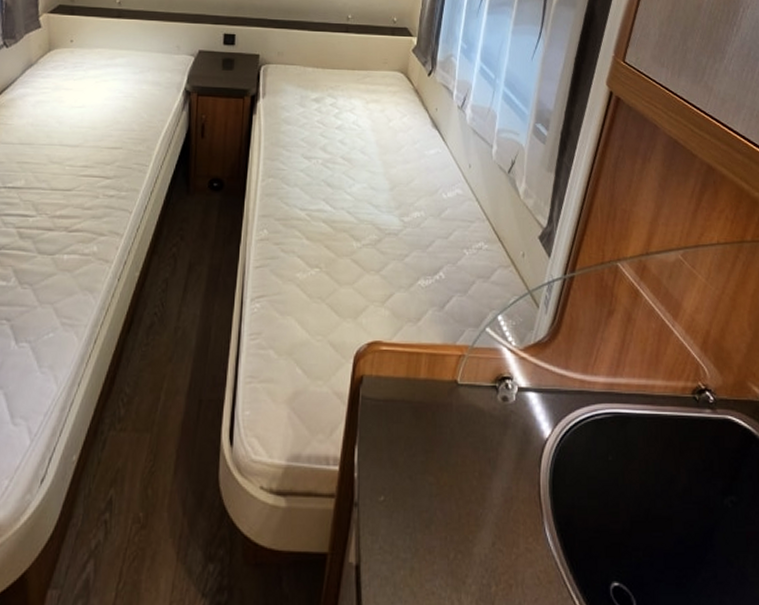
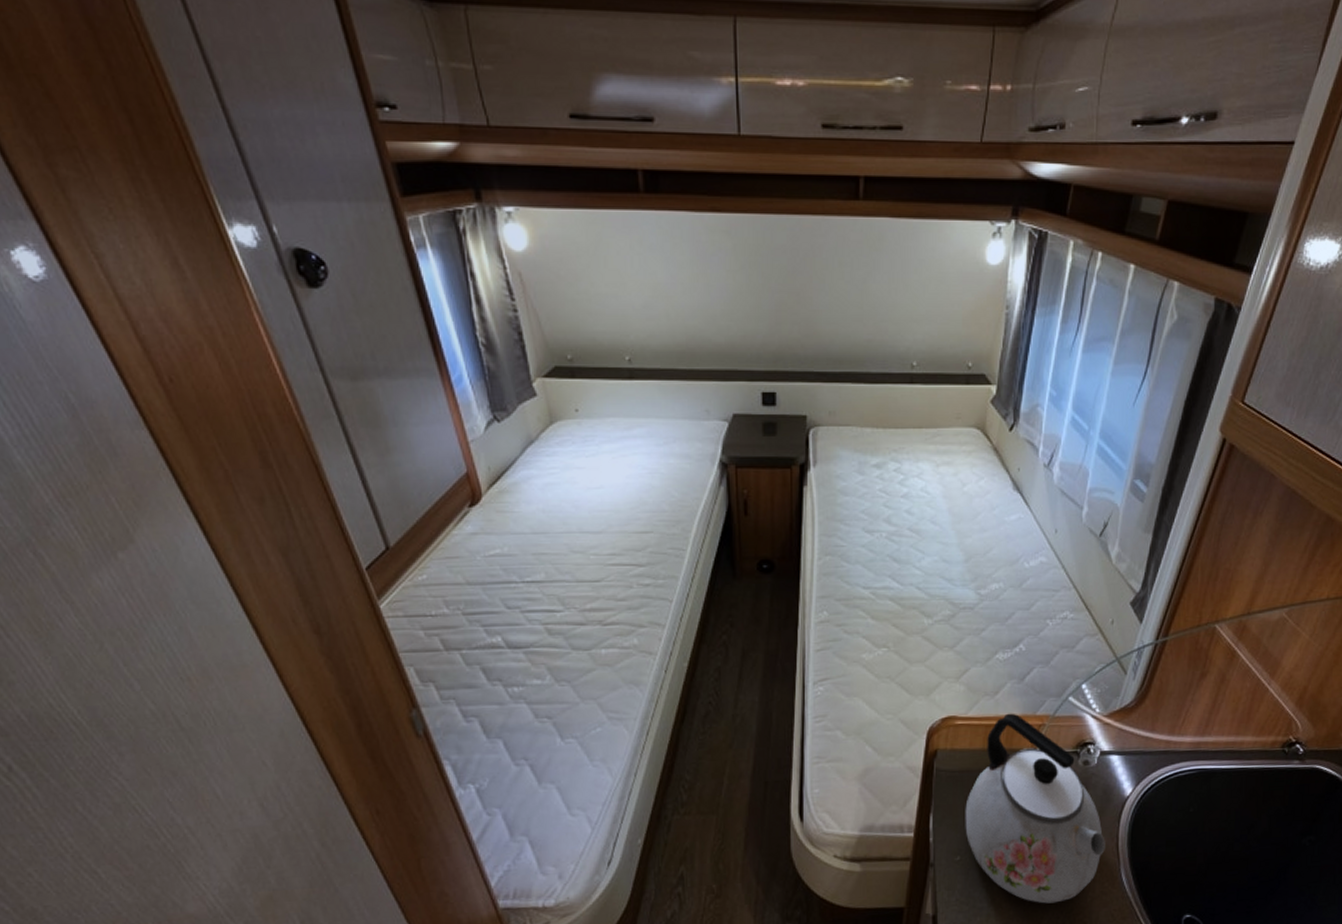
kettle: none [389,341,527,559] -> present [965,713,1105,904]

